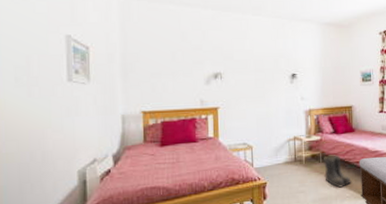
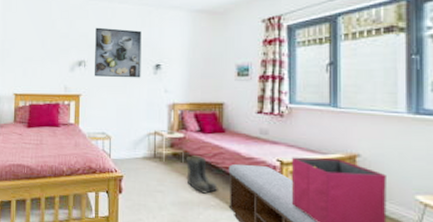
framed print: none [230,39,278,89] -> present [95,27,141,78]

